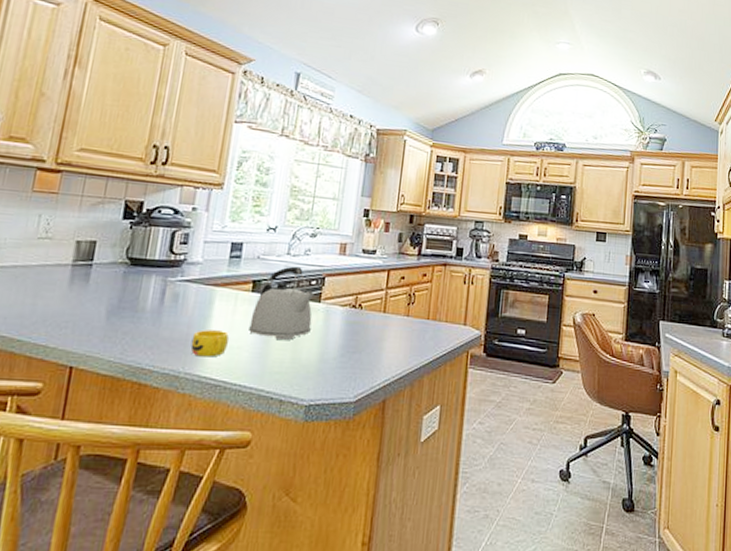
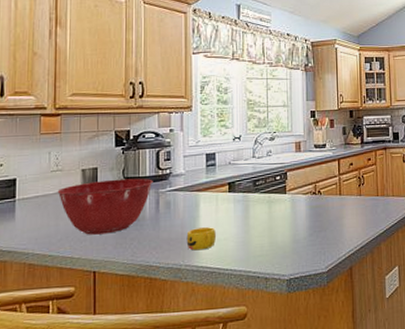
mixing bowl: none [41,257,162,323] -> present [57,178,153,235]
kettle: present [249,266,314,341] -> none [231,166,282,229]

